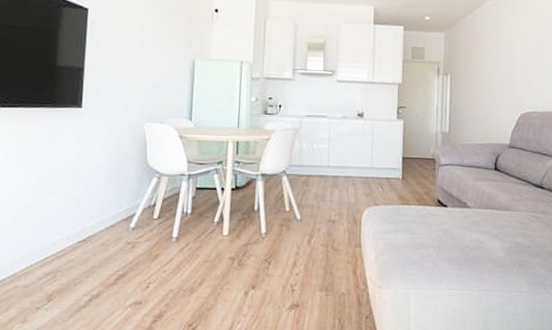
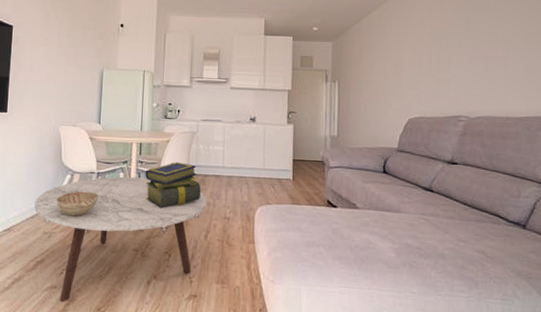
coffee table: none [115,178,311,320] -> present [34,176,207,303]
decorative bowl: none [141,195,190,224] -> present [56,191,99,217]
stack of books: none [242,162,304,213] -> present [145,162,201,209]

